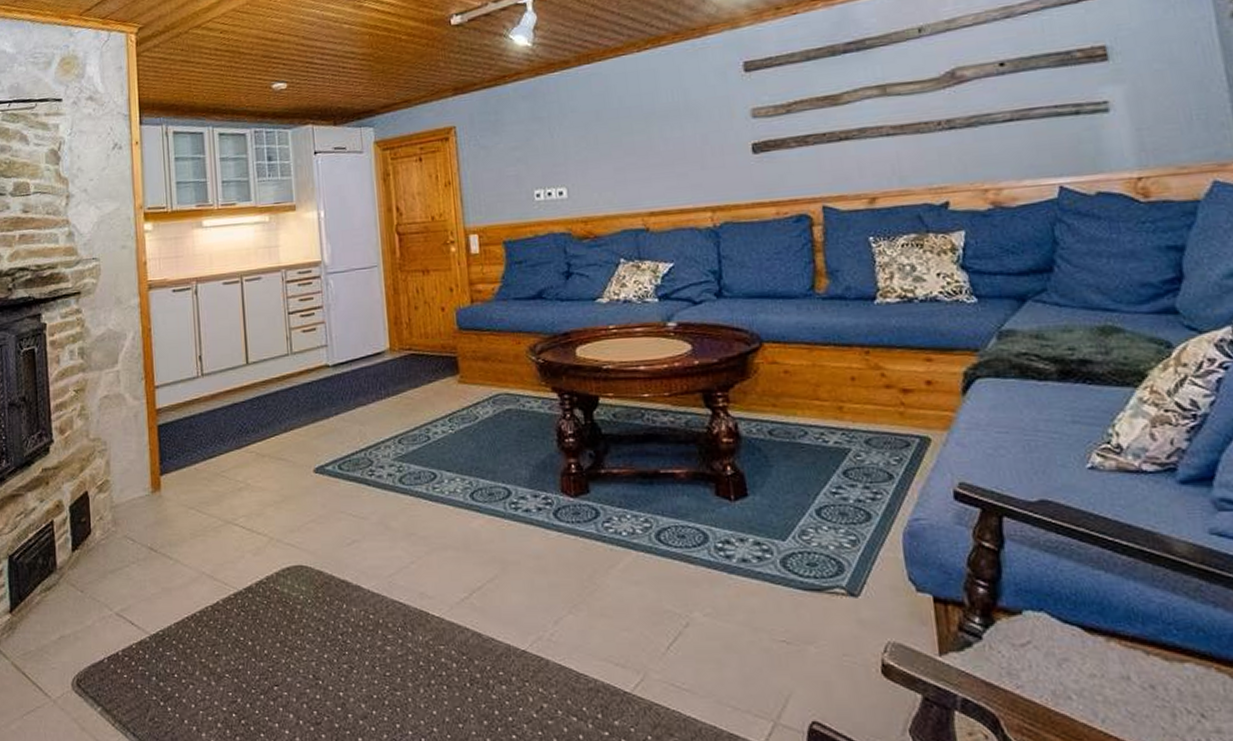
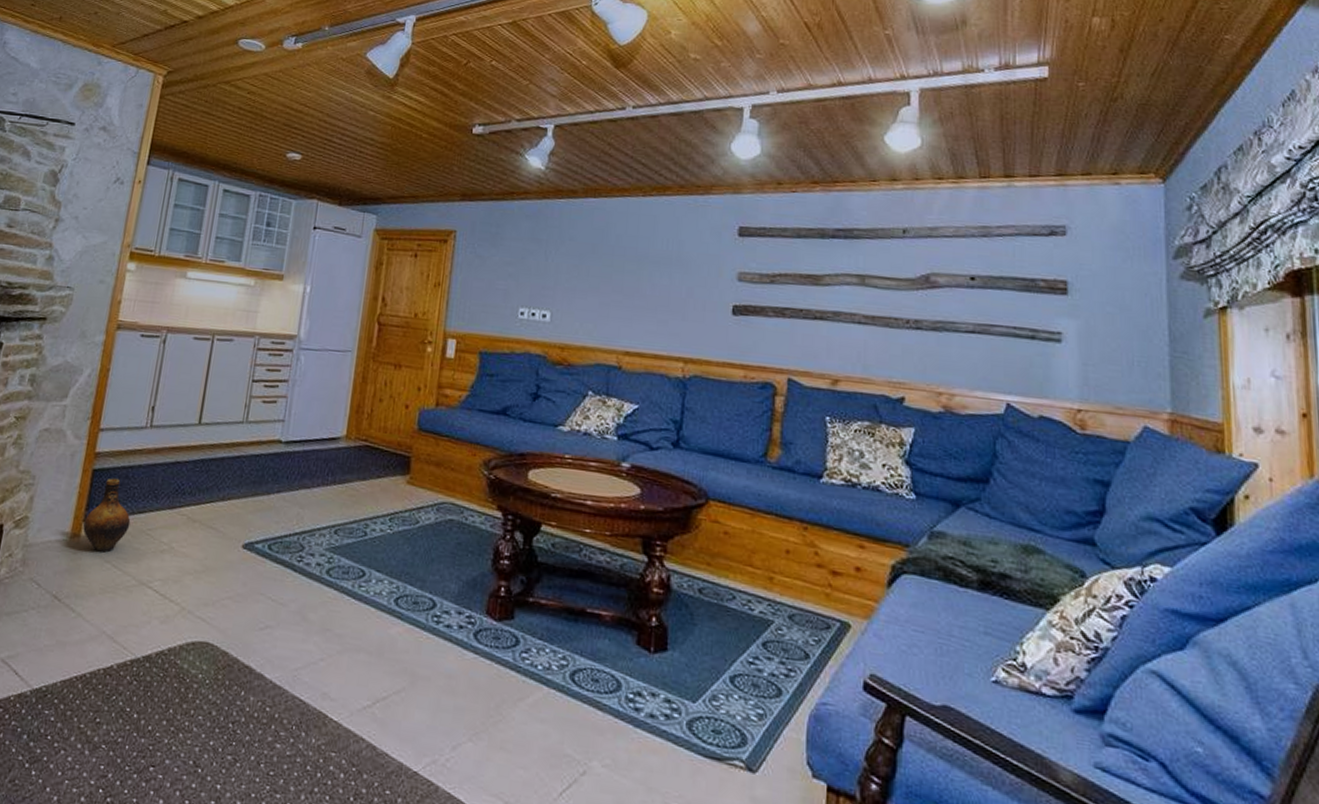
ceramic jug: none [161,429,204,501] -> present [83,478,131,553]

